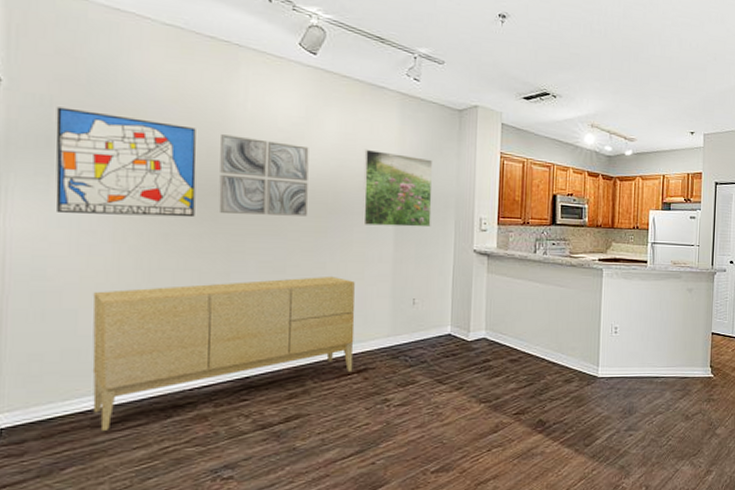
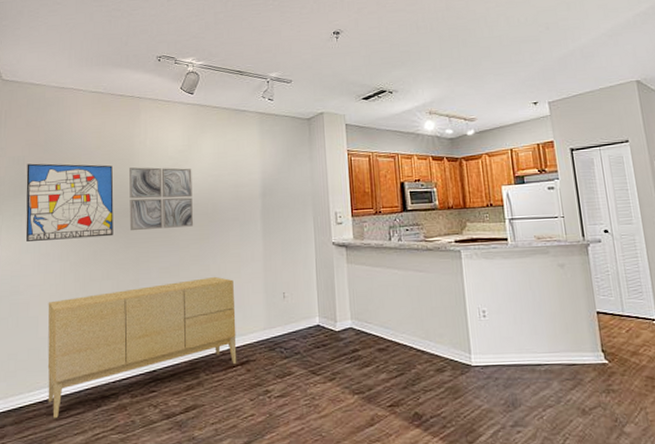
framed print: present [362,148,433,228] -> none [234,163,293,229]

